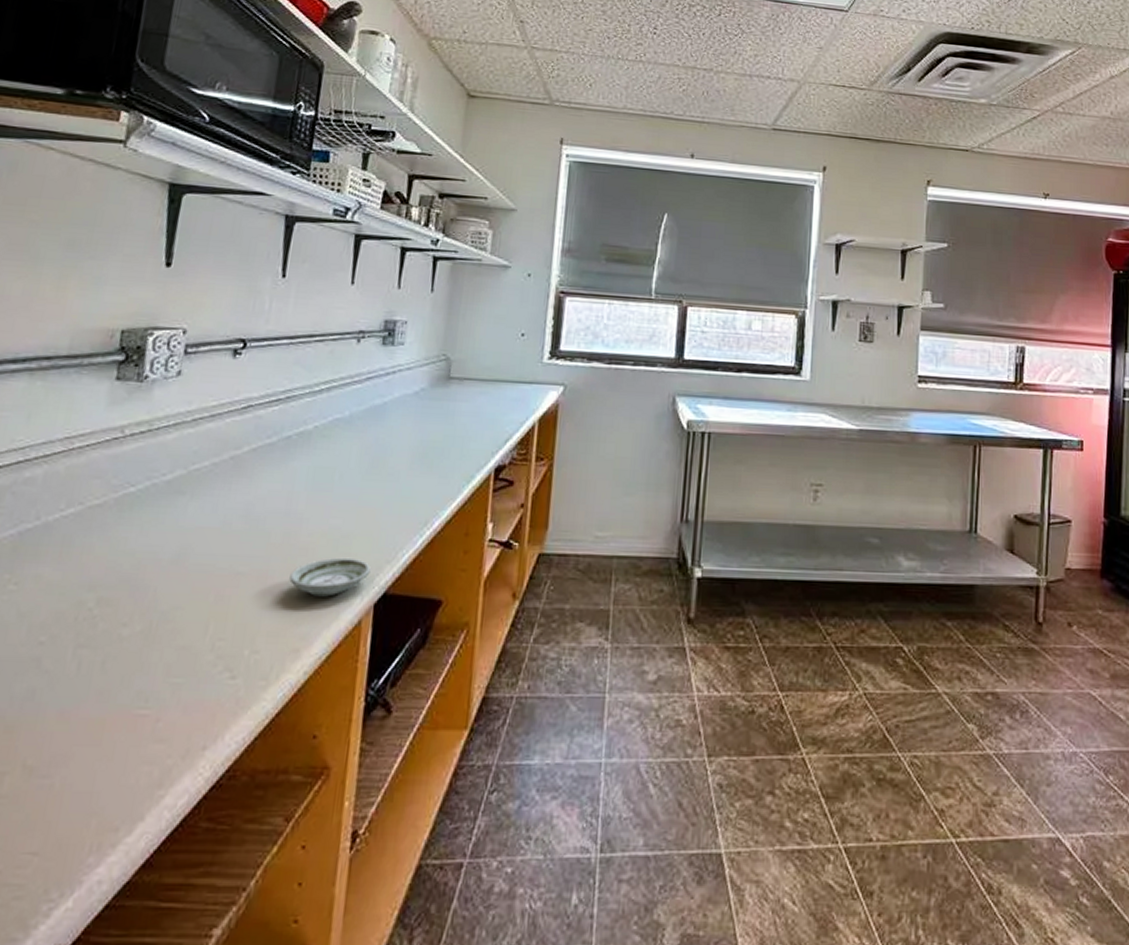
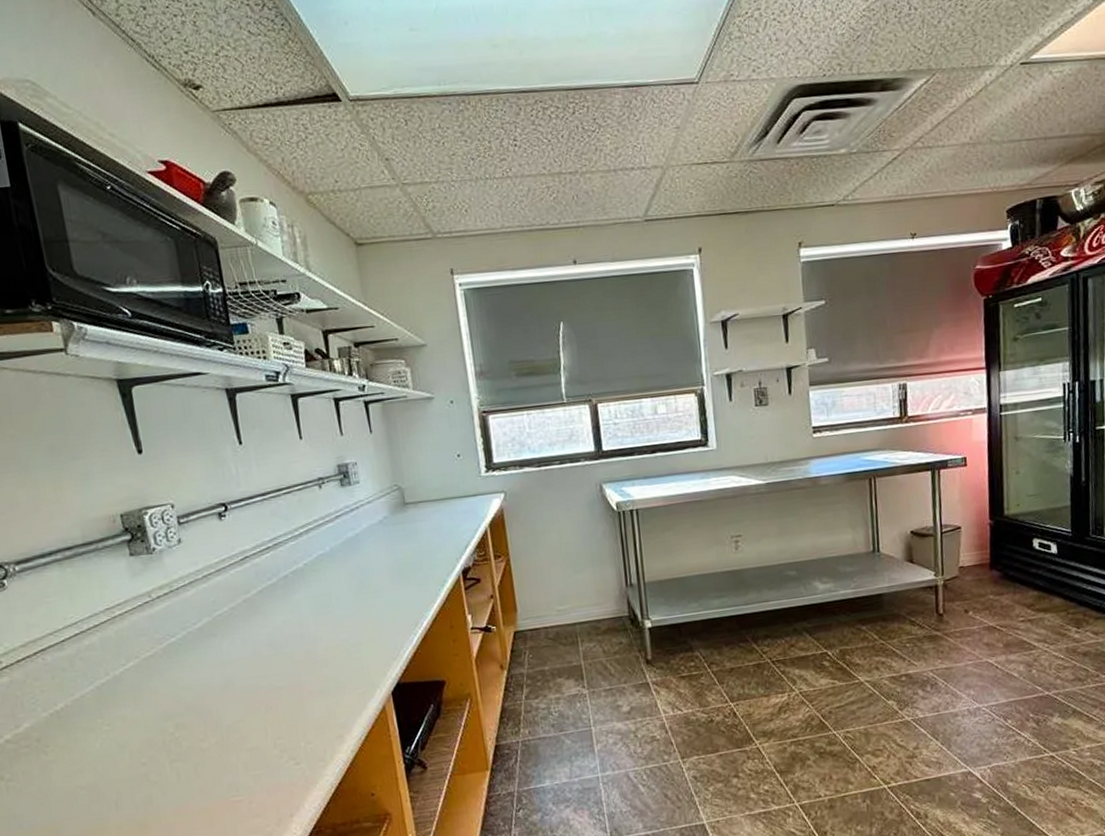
saucer: present [289,557,371,597] -> none [319,661,382,695]

